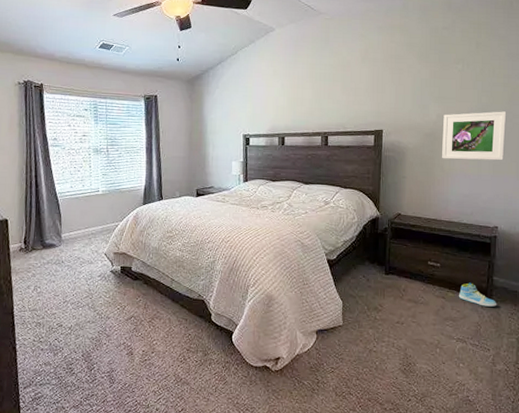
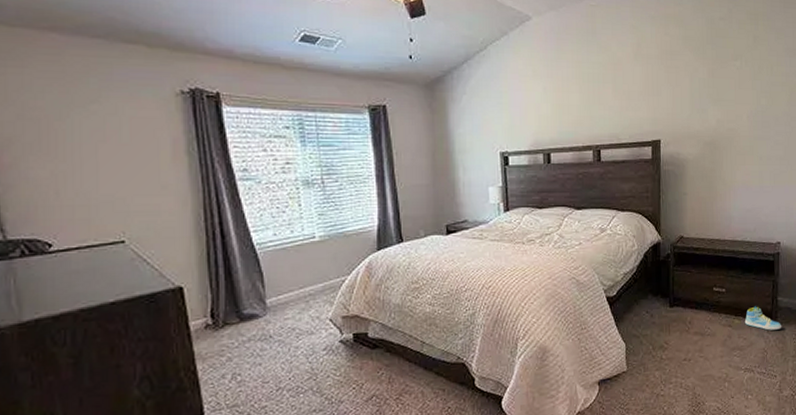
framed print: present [442,111,507,161] -> none [723,114,786,171]

